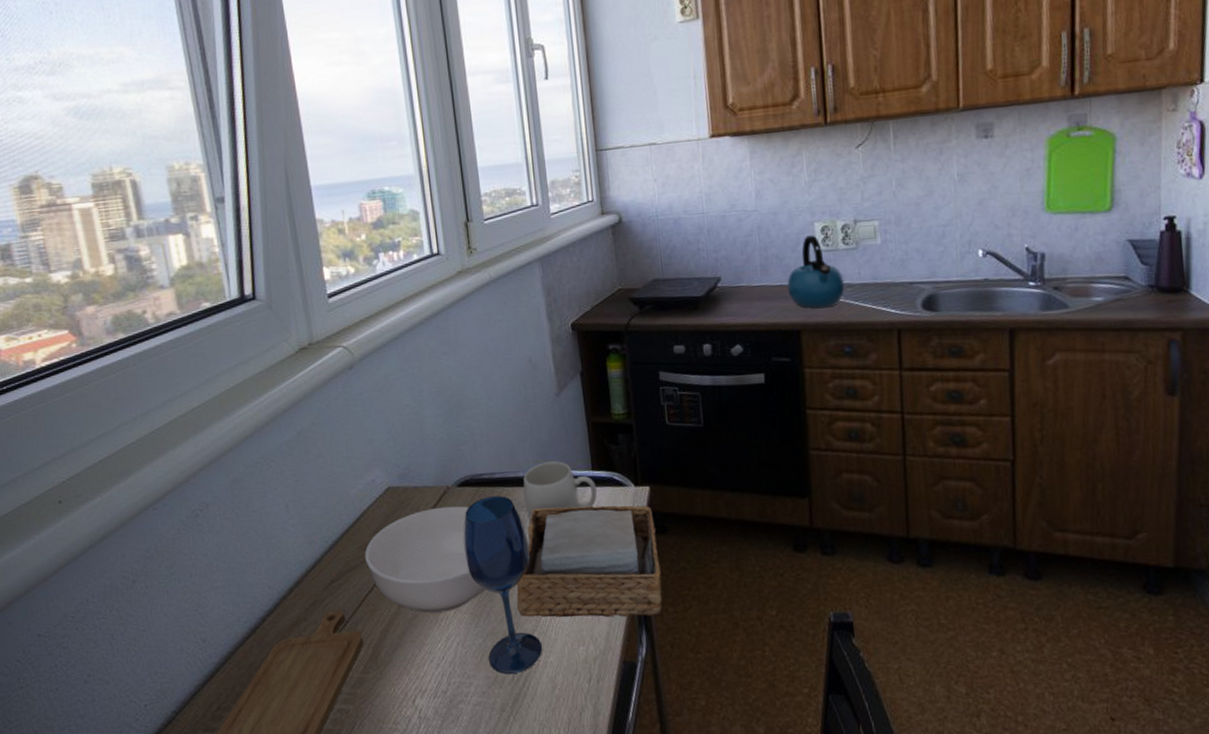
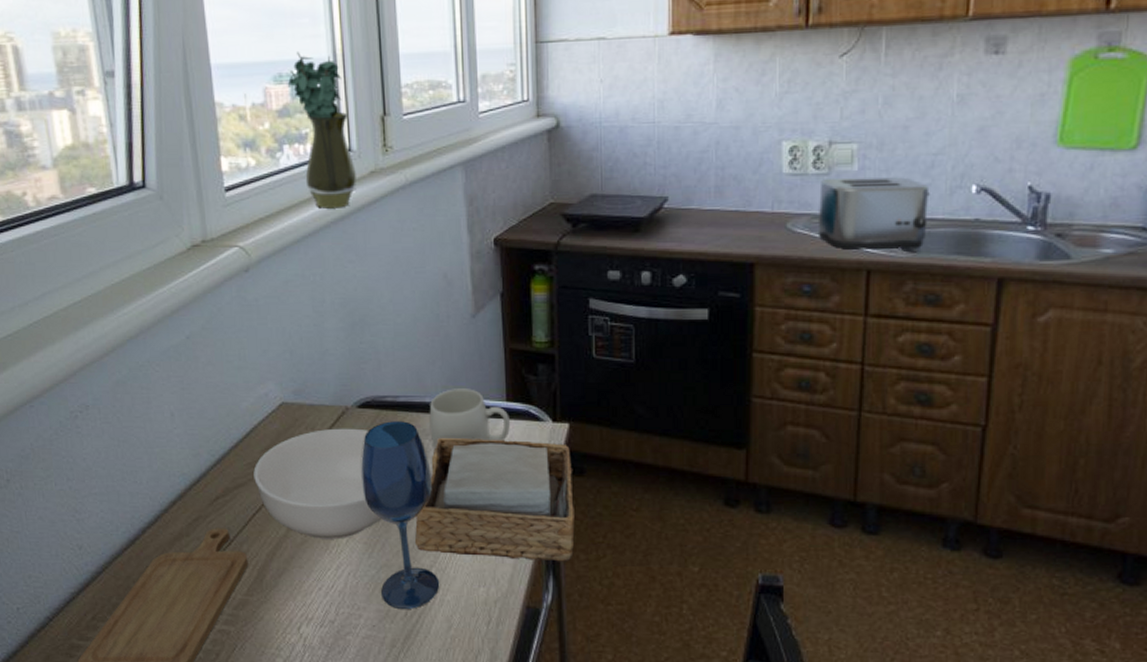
vase: none [381,171,446,308] -> present [288,52,356,209]
kettle: present [787,235,845,309] -> none [744,155,811,240]
toaster: none [850,247,945,313] -> present [817,177,930,250]

